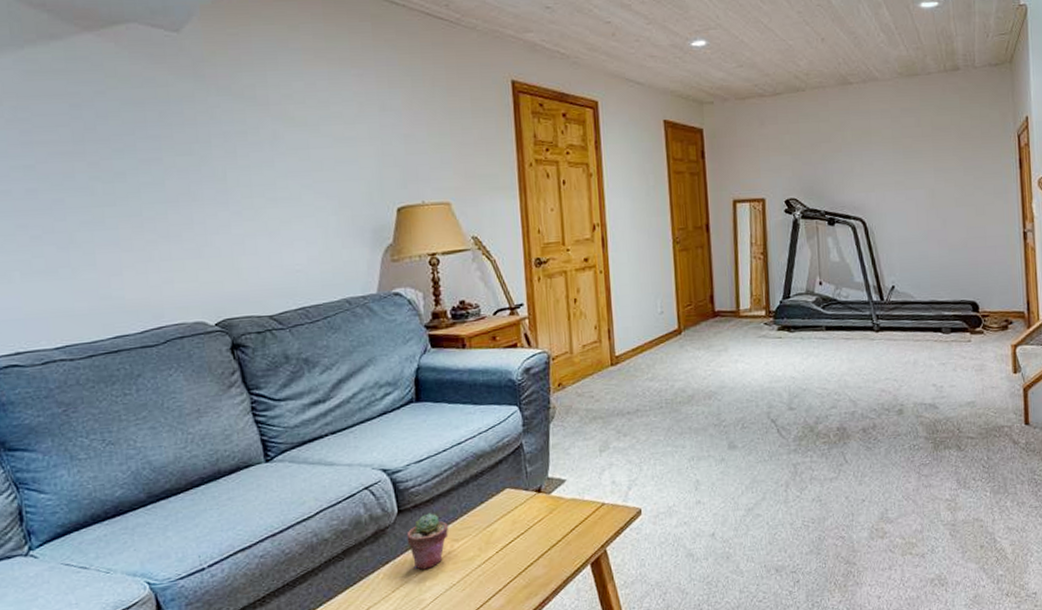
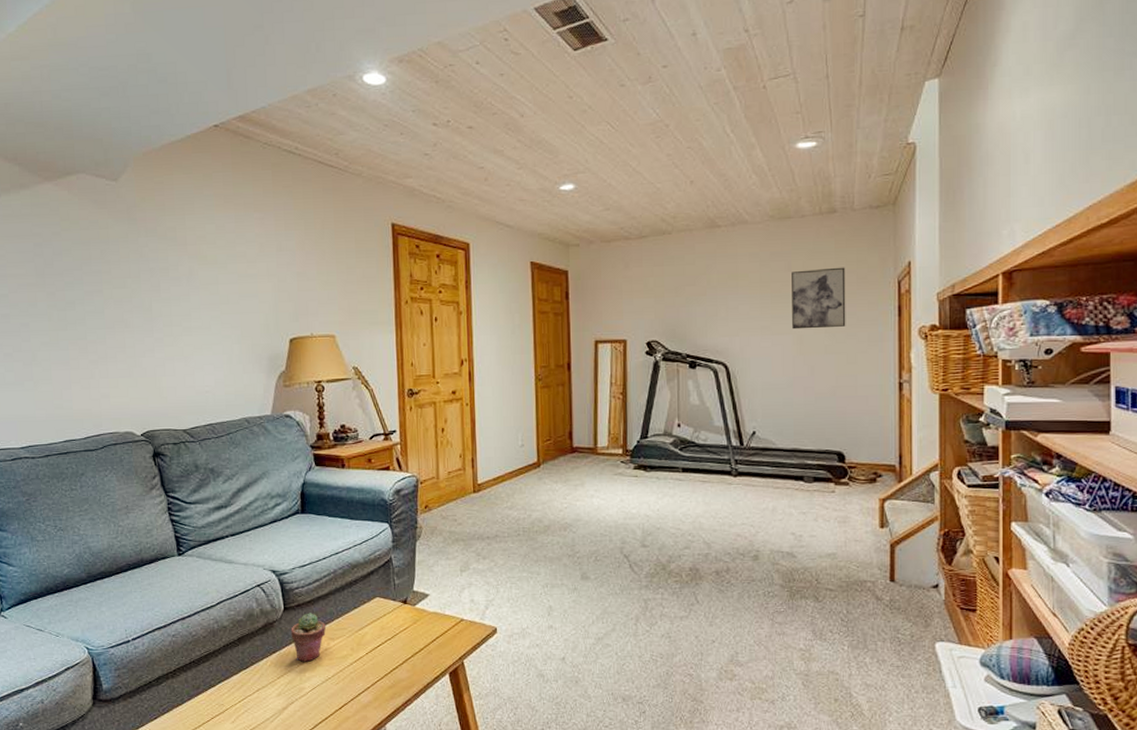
wall art: none [921,122,973,184] -> present [792,267,846,330]

